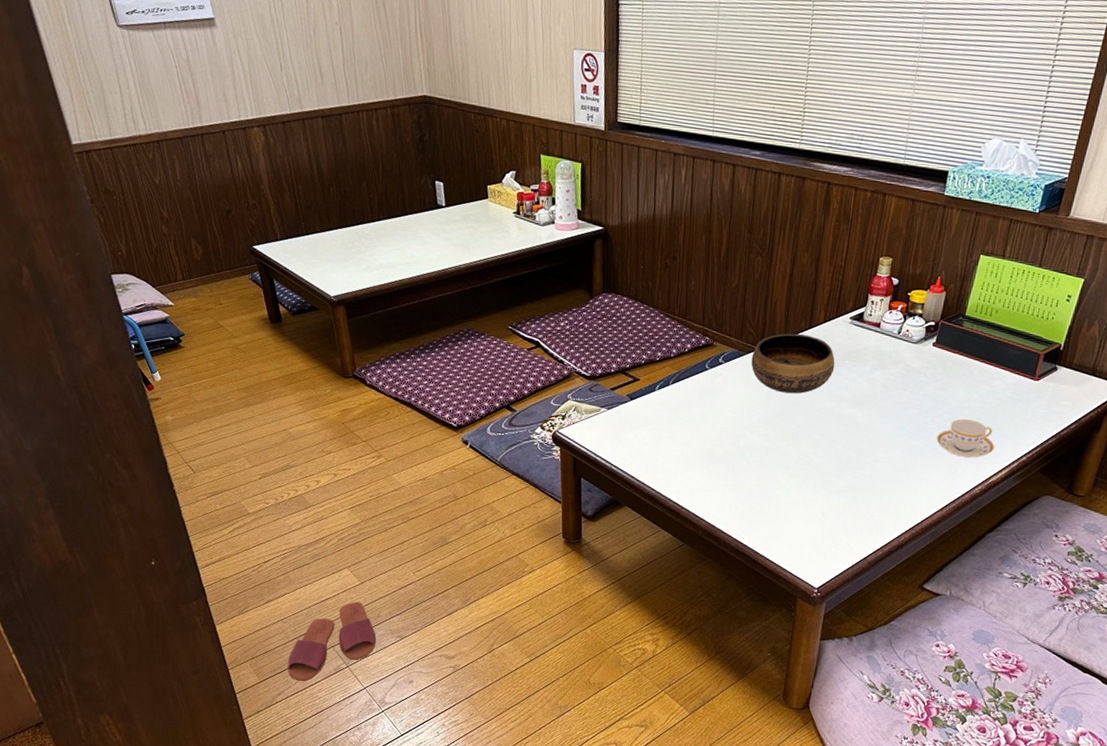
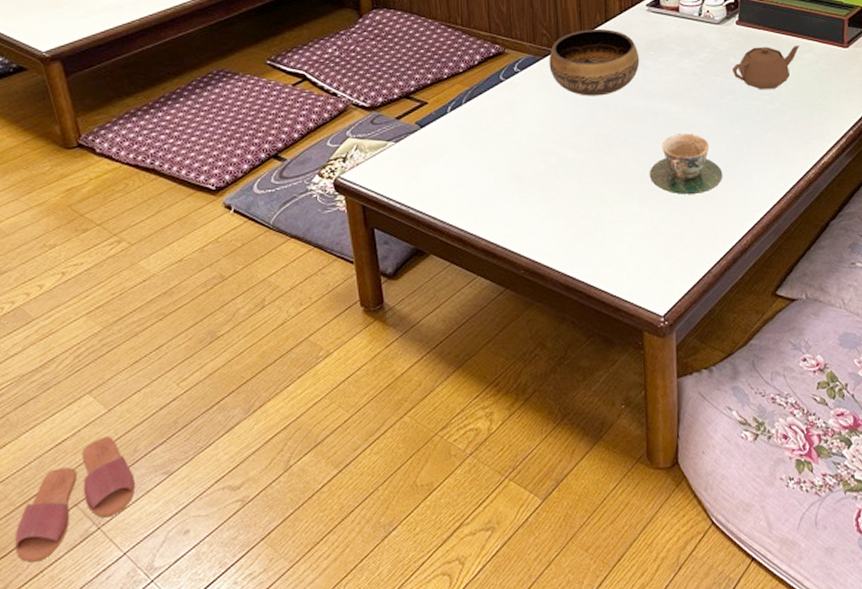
teacup: none [826,436,894,491] -> present [650,133,723,194]
teapot: none [920,368,991,409] -> present [732,46,800,89]
teacup: present [936,419,995,458] -> none [759,98,820,140]

